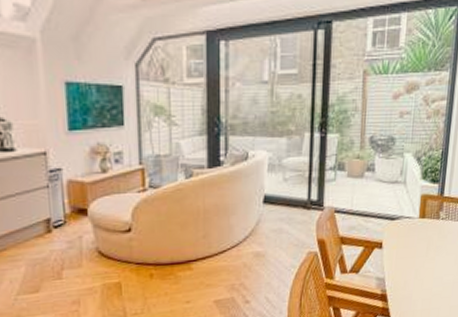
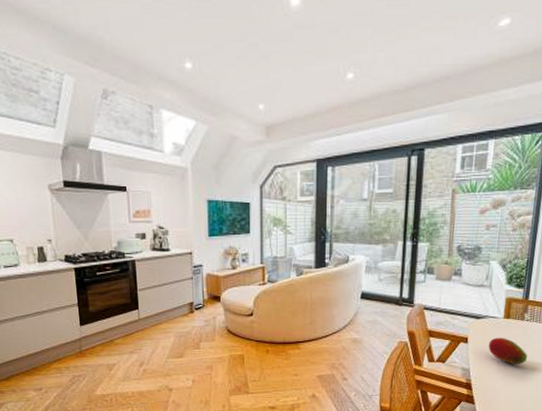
fruit: none [403,239,443,270] -> present [488,337,527,365]

